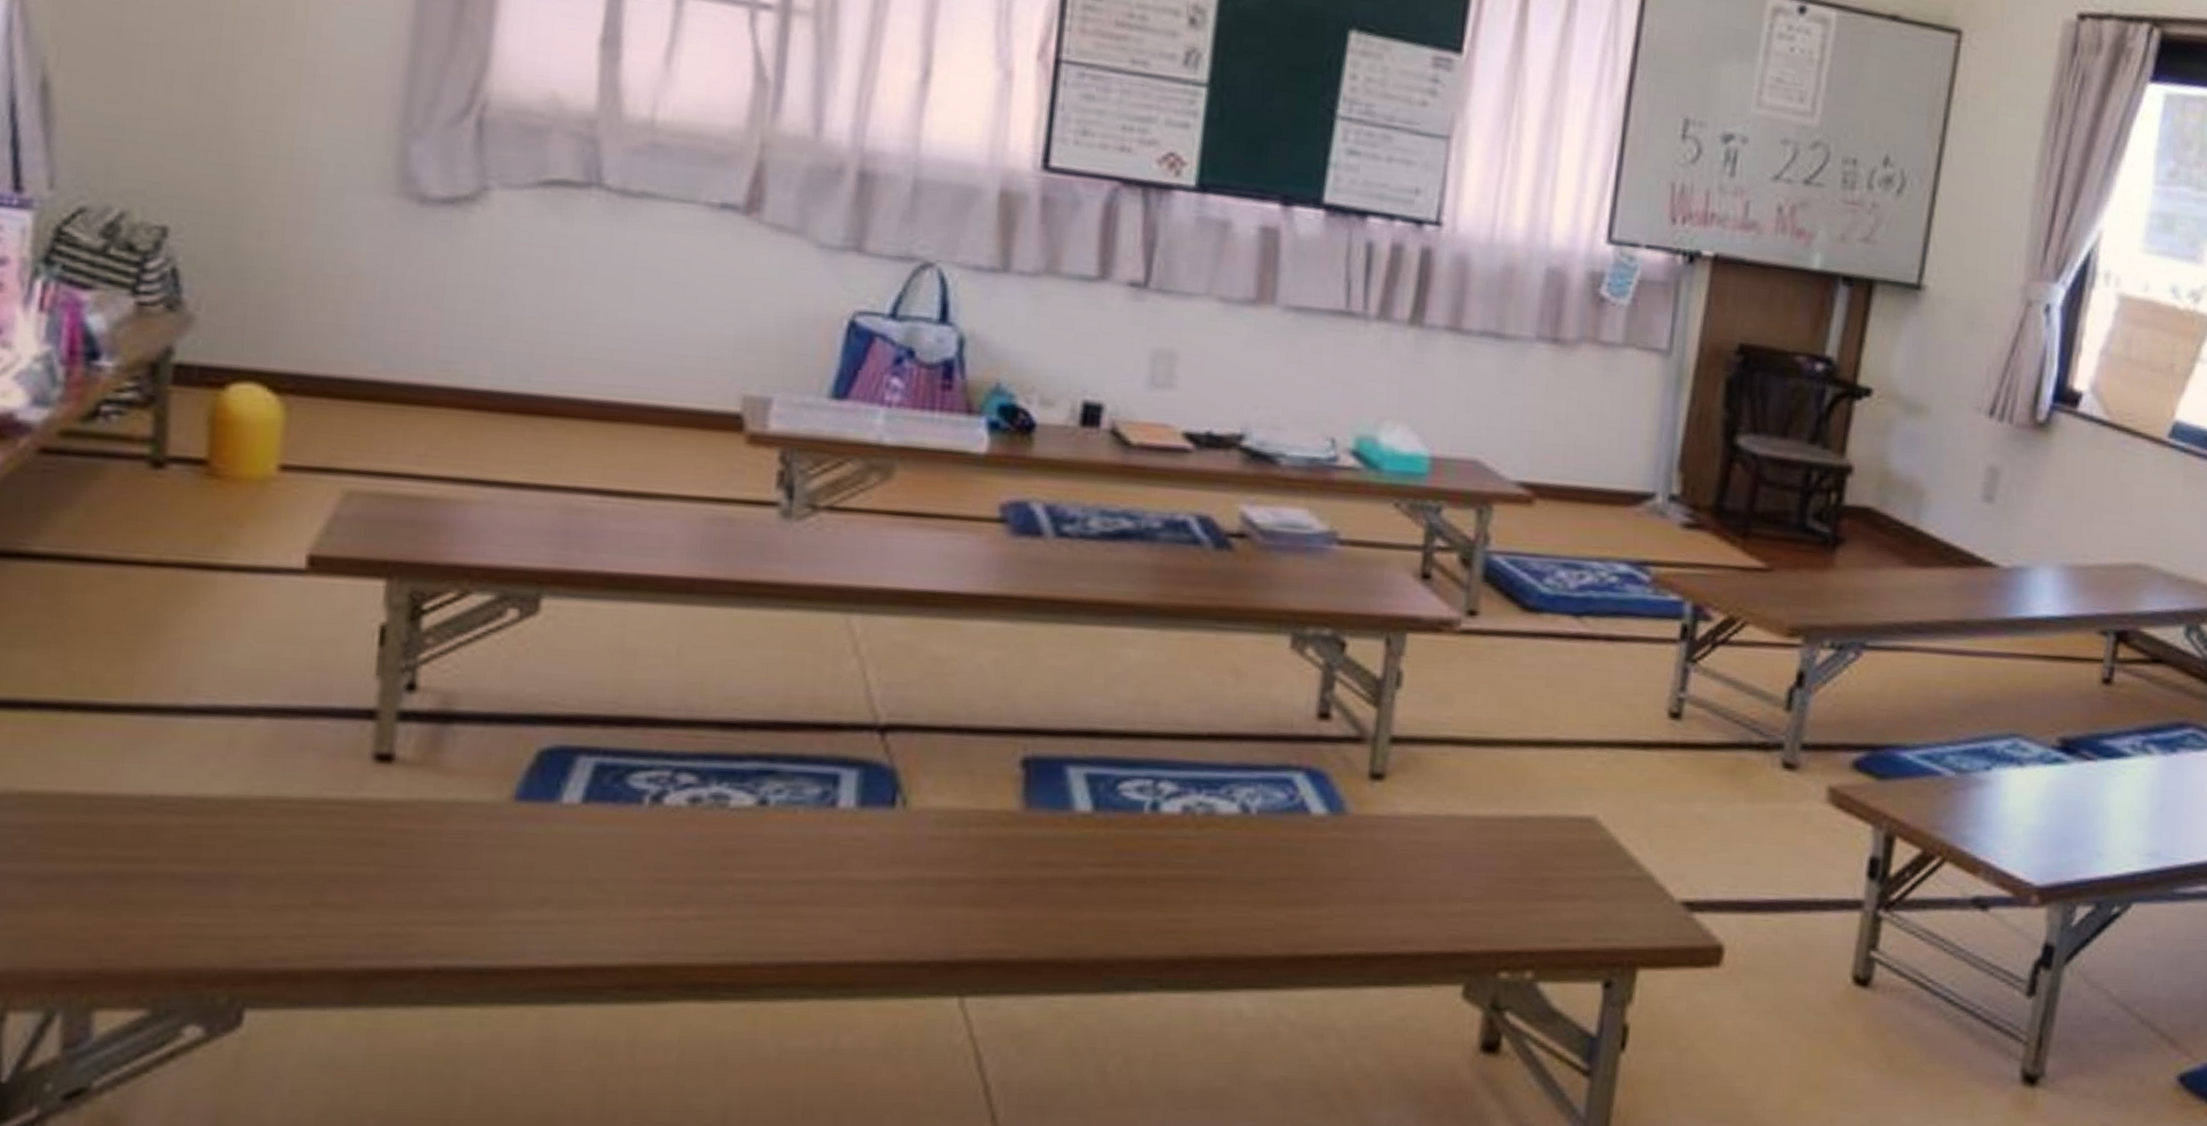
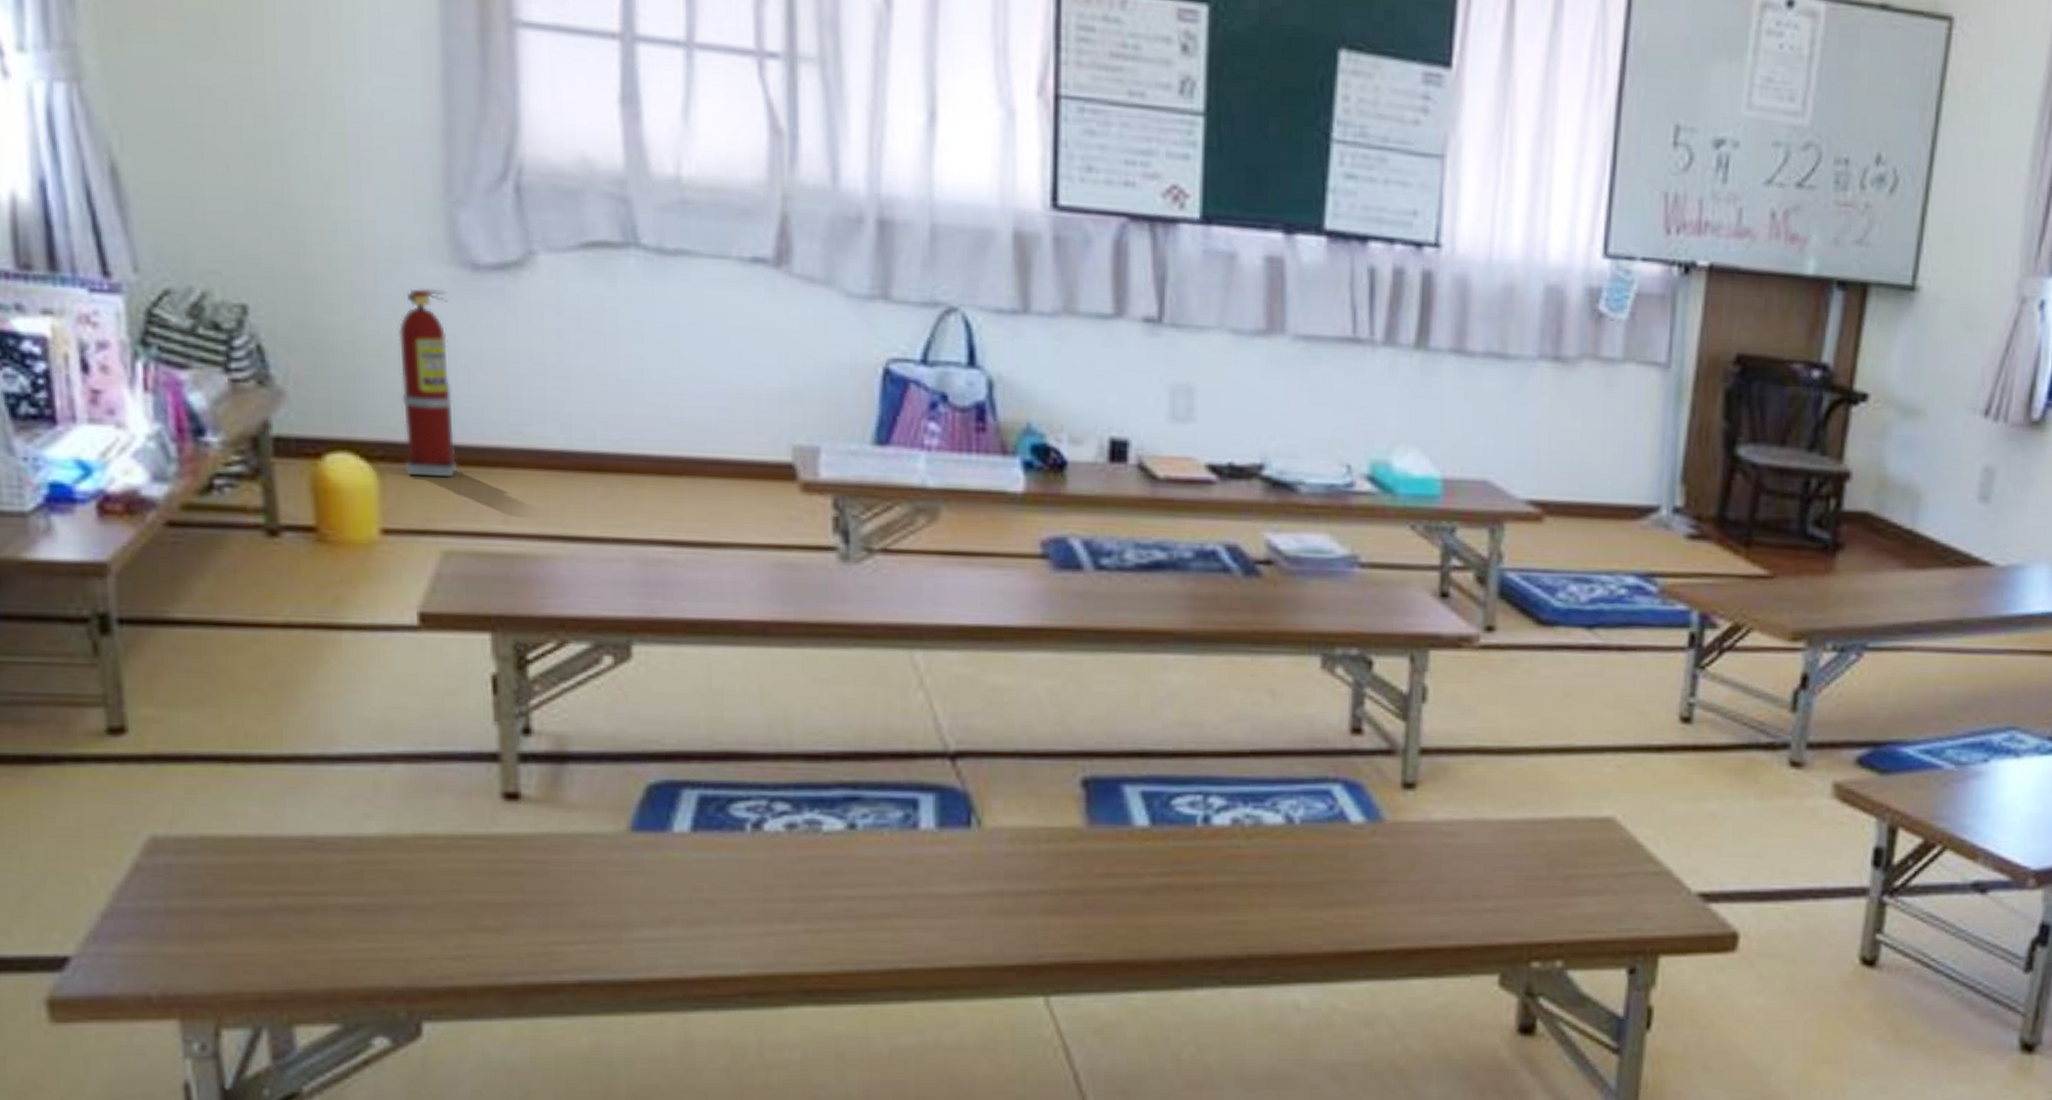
fire extinguisher: none [315,219,390,414] -> present [399,289,457,478]

